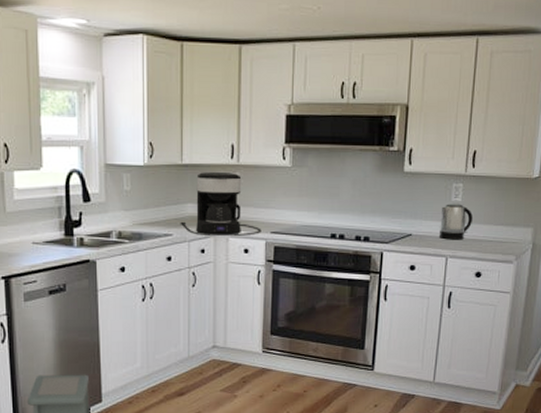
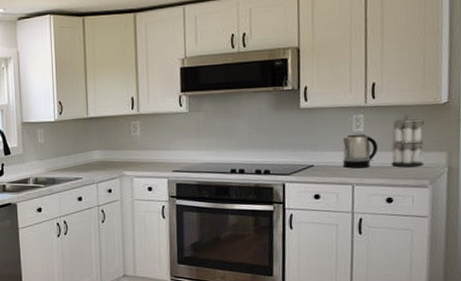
coffee maker: present [180,172,262,237] -> none [88,121,163,178]
spice rack: none [483,187,516,242] -> present [391,114,425,168]

